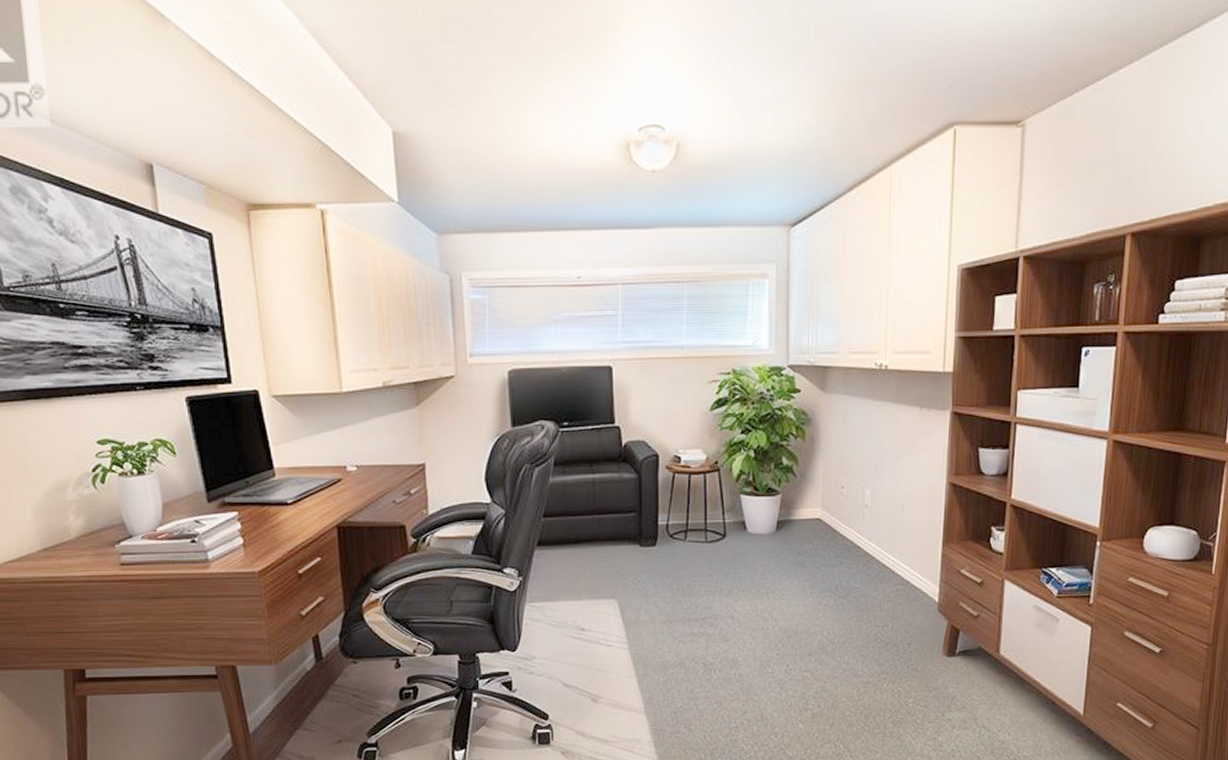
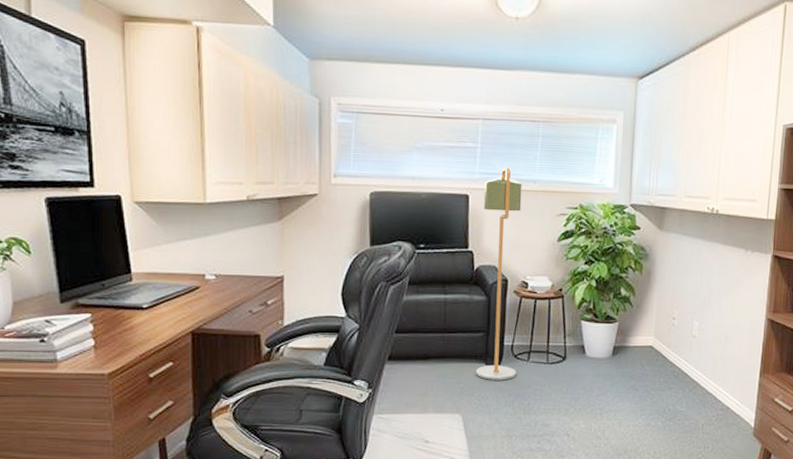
floor lamp: none [628,333,673,562] -> present [475,166,522,380]

